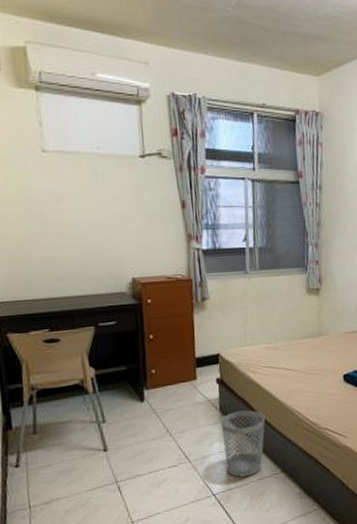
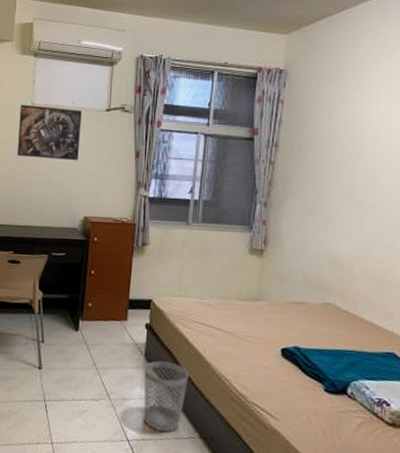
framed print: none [26,151,115,217] -> present [17,104,82,161]

